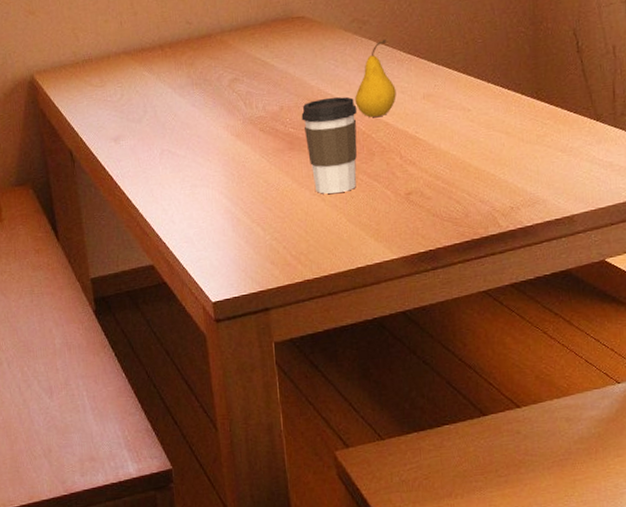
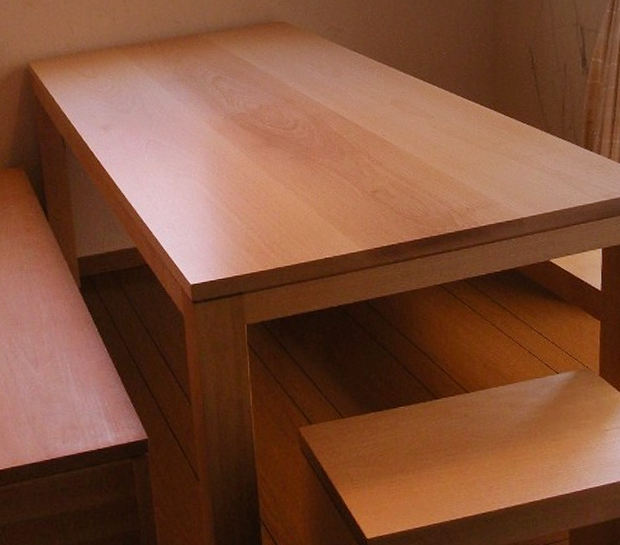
coffee cup: present [301,96,358,194] -> none [279,99,331,188]
fruit: present [355,39,396,117] -> none [329,47,367,119]

